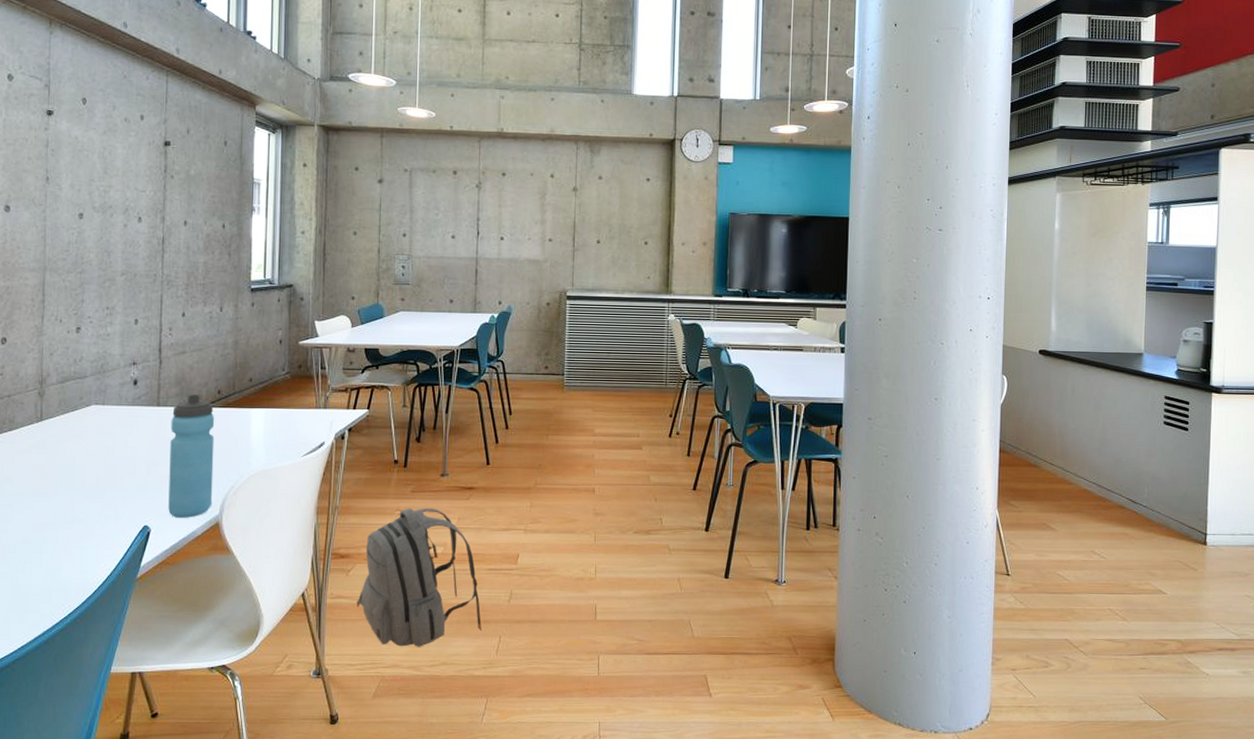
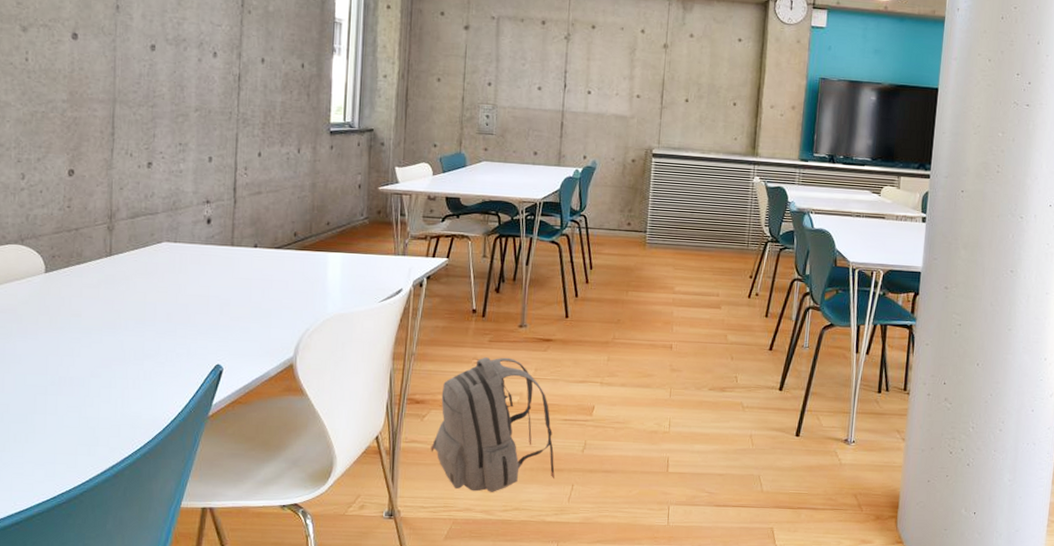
water bottle: present [168,393,215,518] -> none [241,234,291,359]

